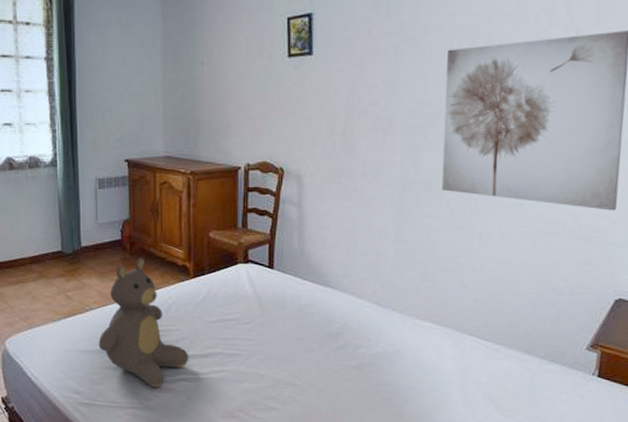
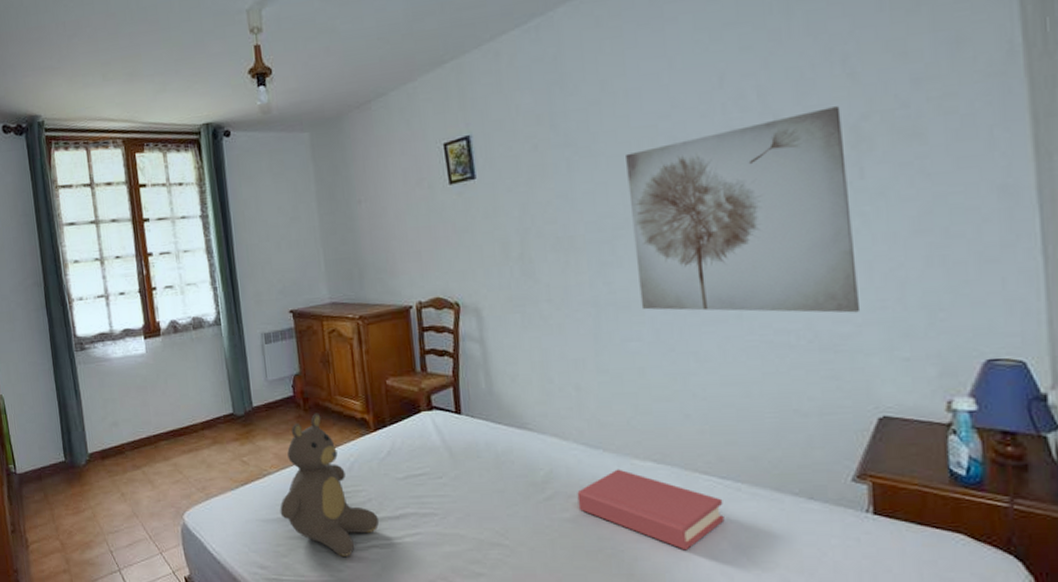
hardback book: none [364,326,483,398] -> present [577,469,725,551]

